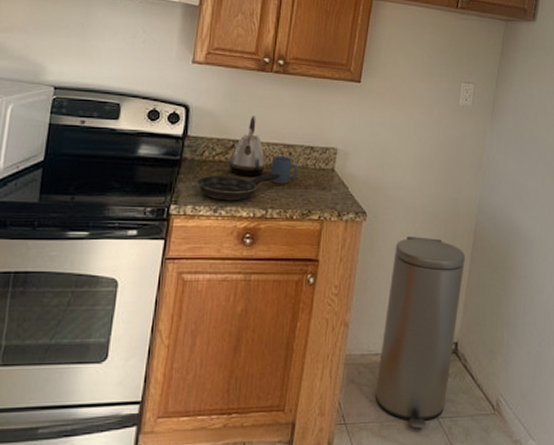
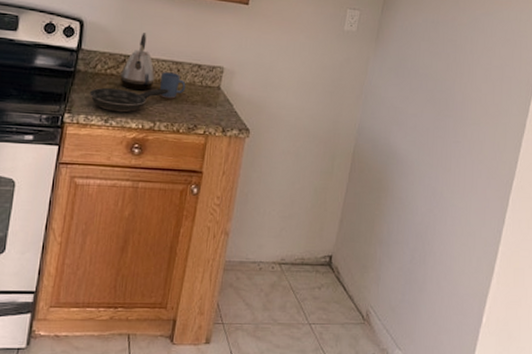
pedal bin: present [375,237,466,428] -> none [251,154,344,332]

